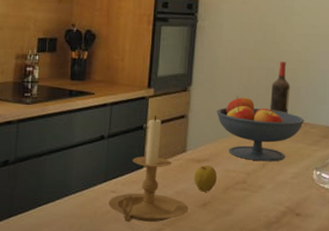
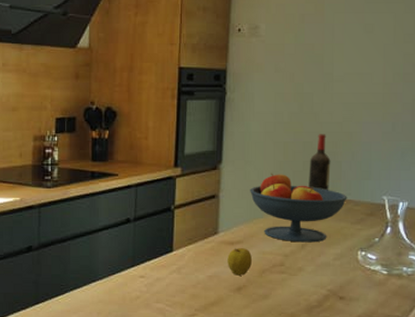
candle holder: present [108,116,189,222] -> none [137,196,222,308]

